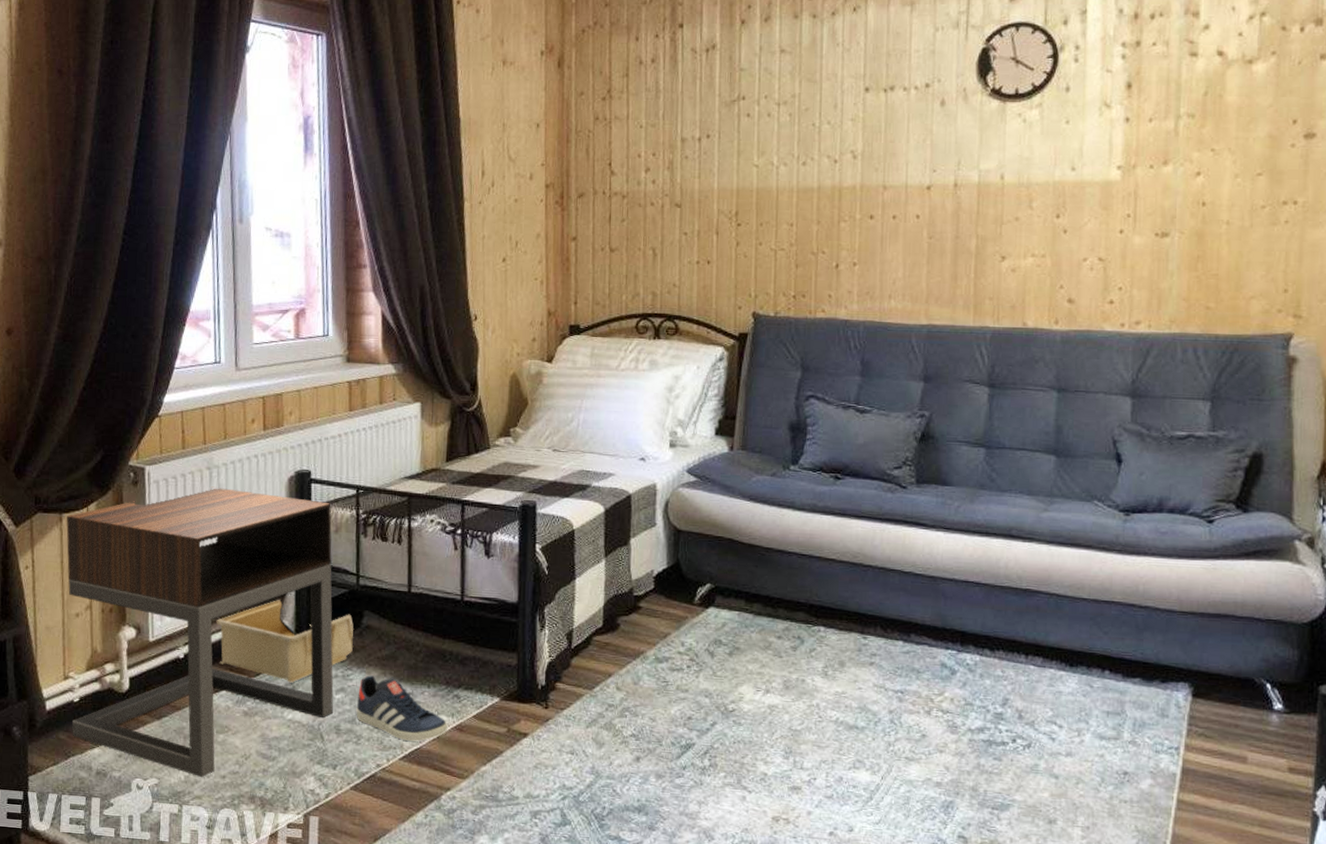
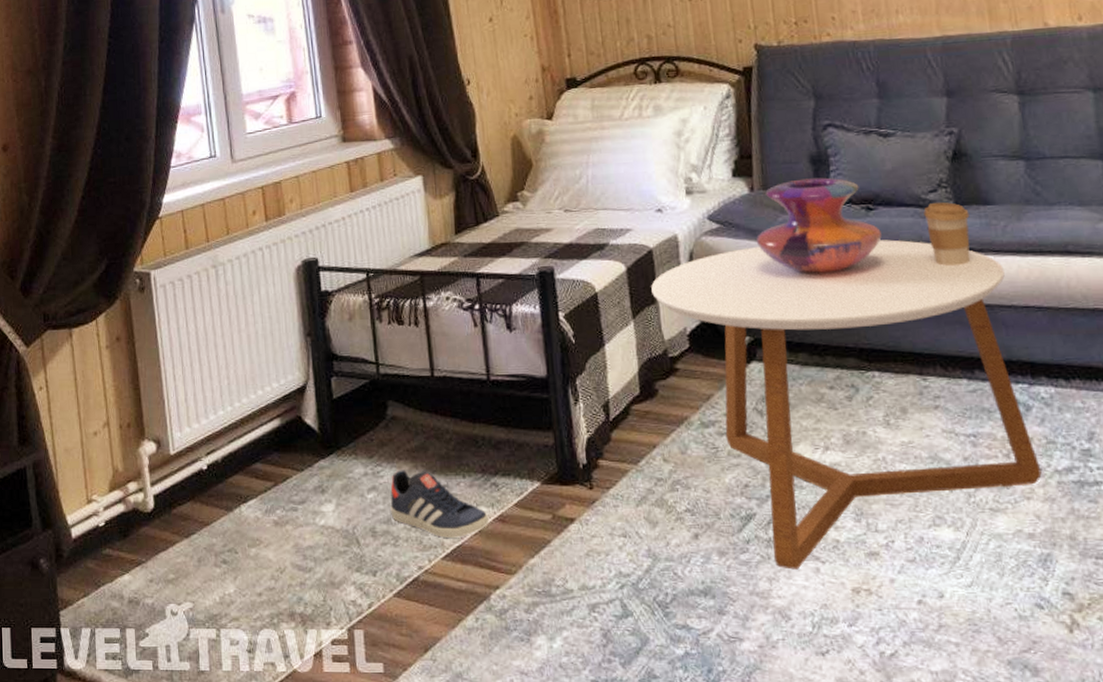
nightstand: present [66,486,334,777] -> none [77,285,367,596]
storage bin: present [216,600,354,683] -> none [236,398,380,486]
coffee table: none [626,502,956,796] -> present [651,239,1042,570]
decorative vase: none [729,443,845,533] -> present [756,177,882,273]
coffee cup: none [886,479,928,538] -> present [923,202,971,266]

